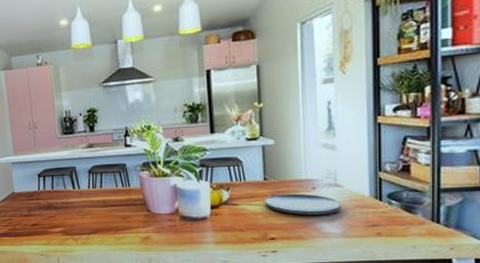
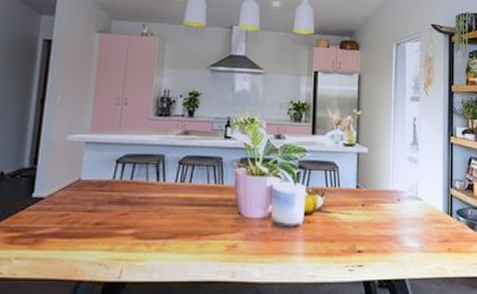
plate: present [265,193,342,215] -> none [356,204,421,227]

